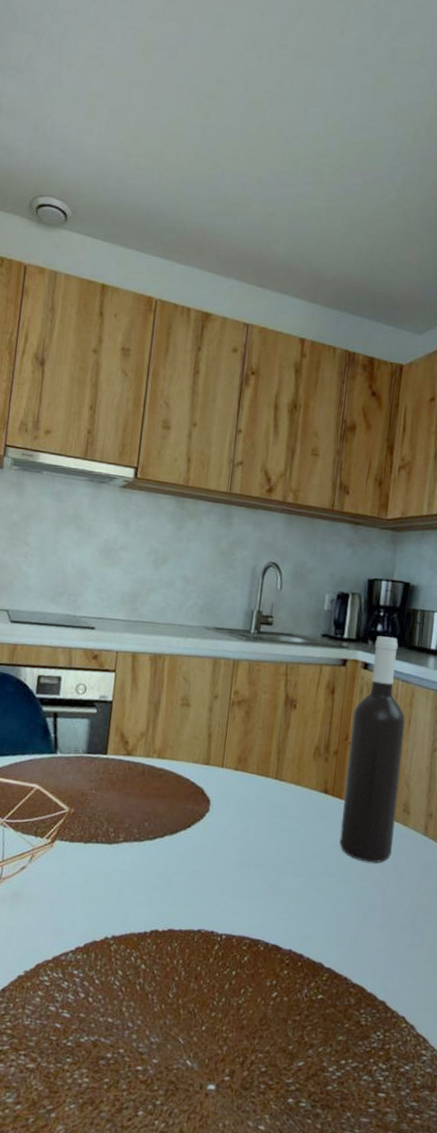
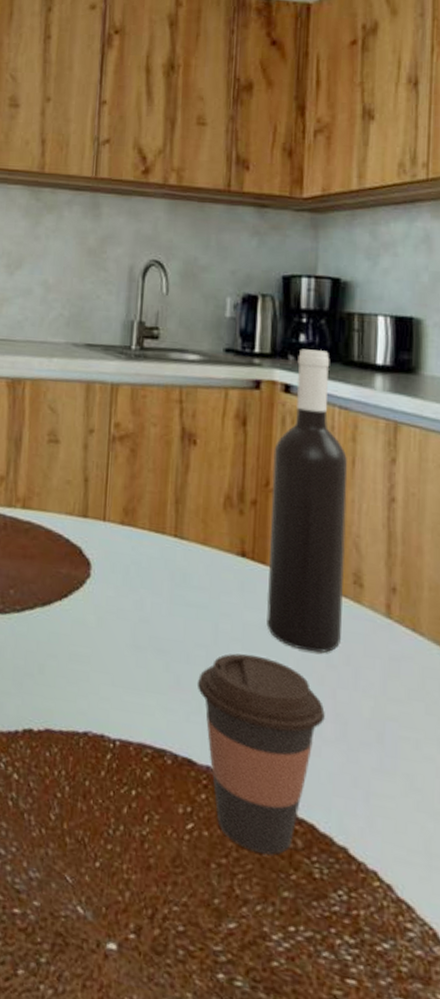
coffee cup: none [285,865,377,1011] -> present [197,653,325,855]

